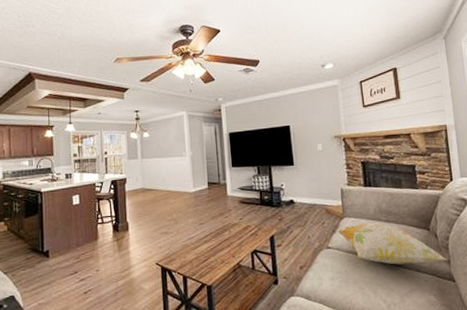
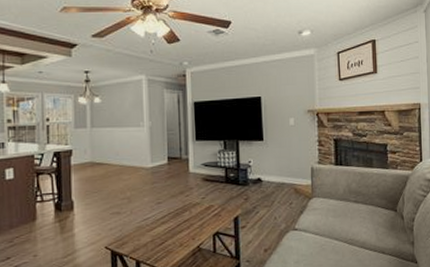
decorative pillow: present [336,222,448,265] -> none [304,202,412,247]

